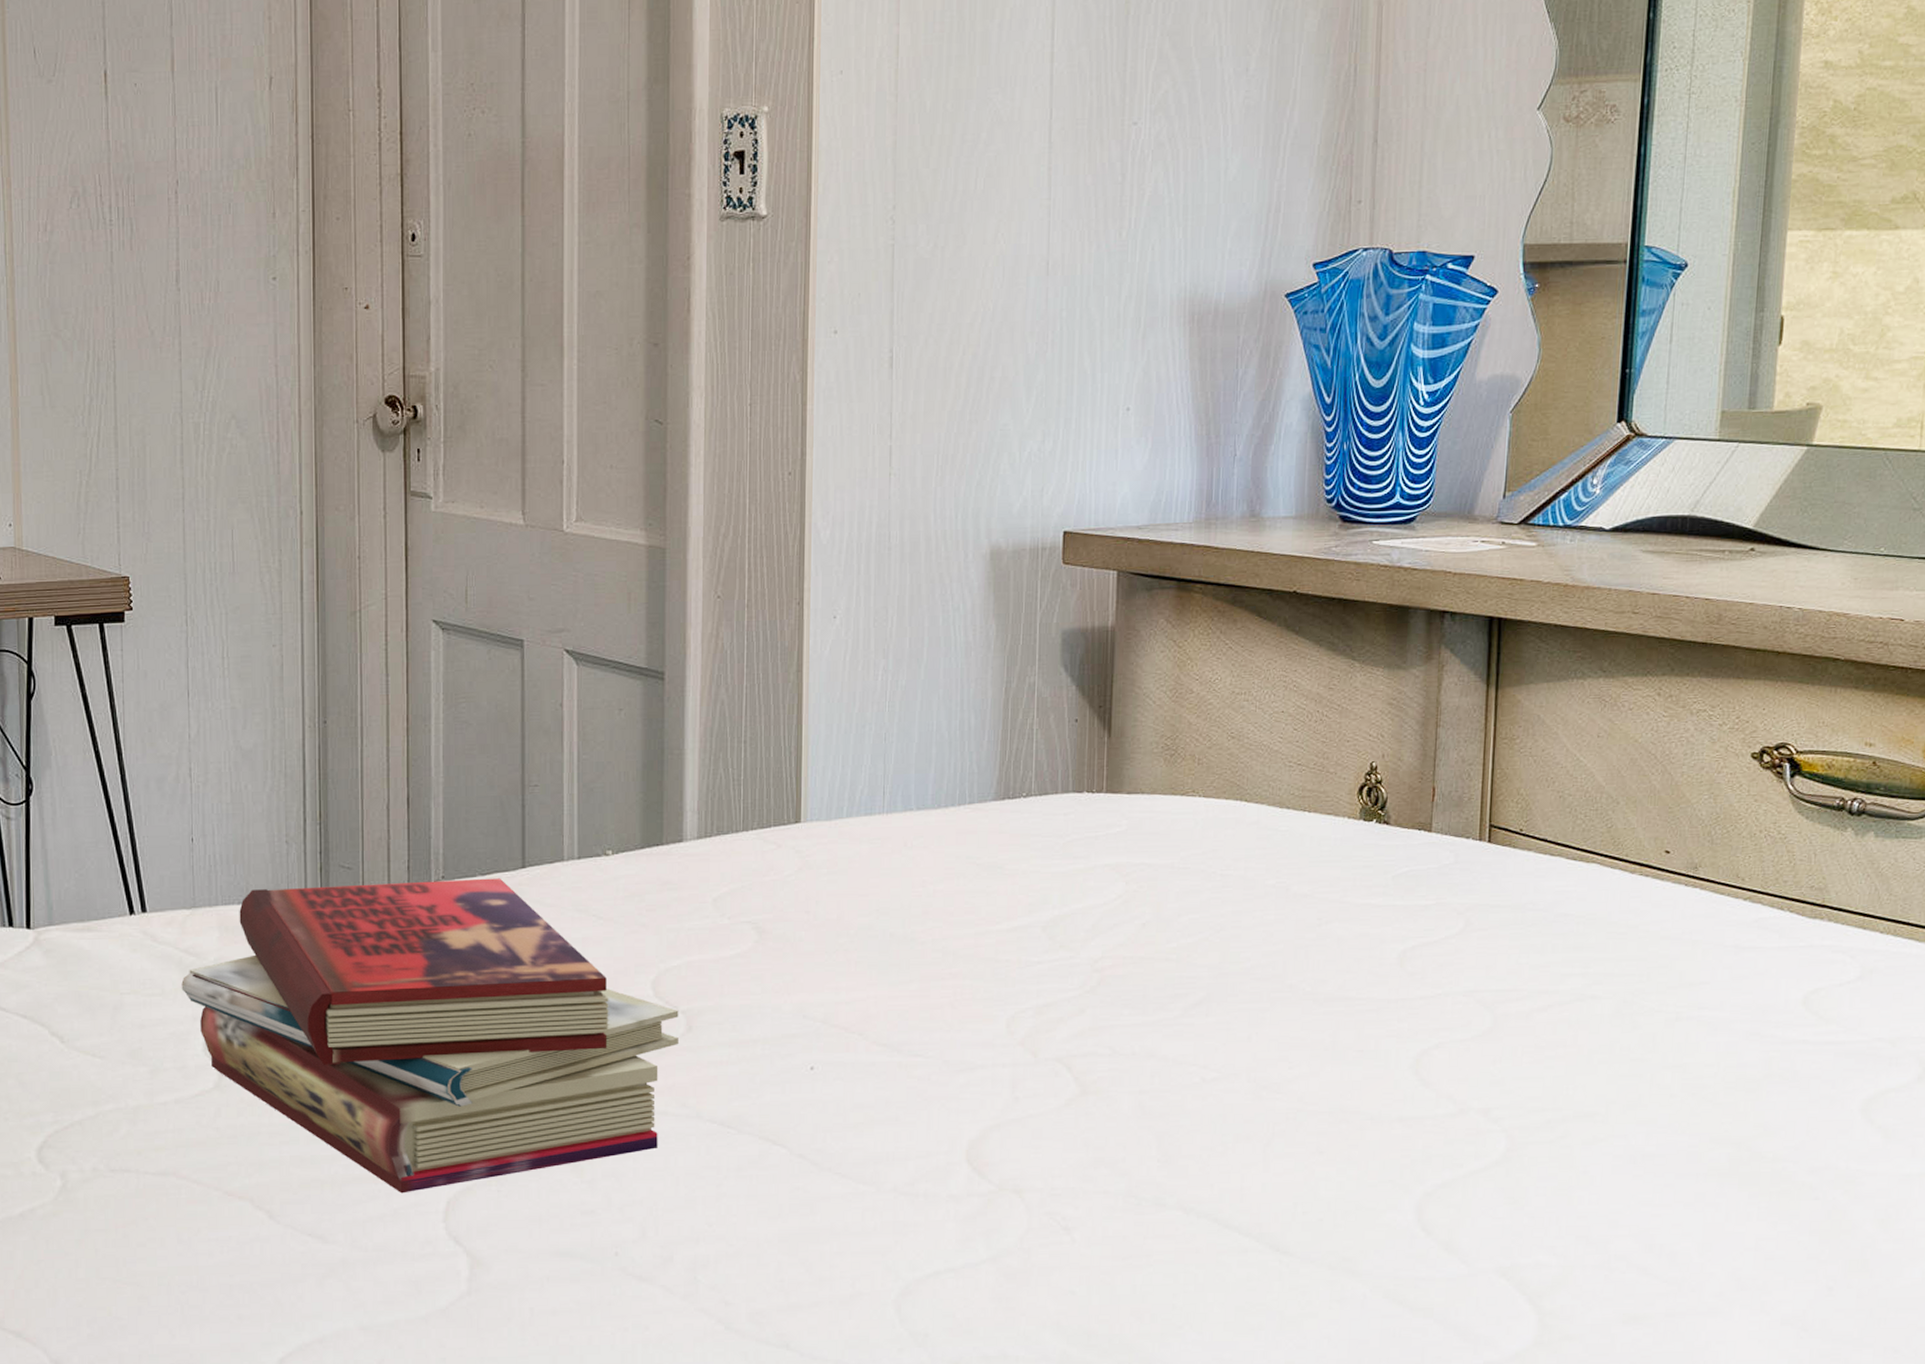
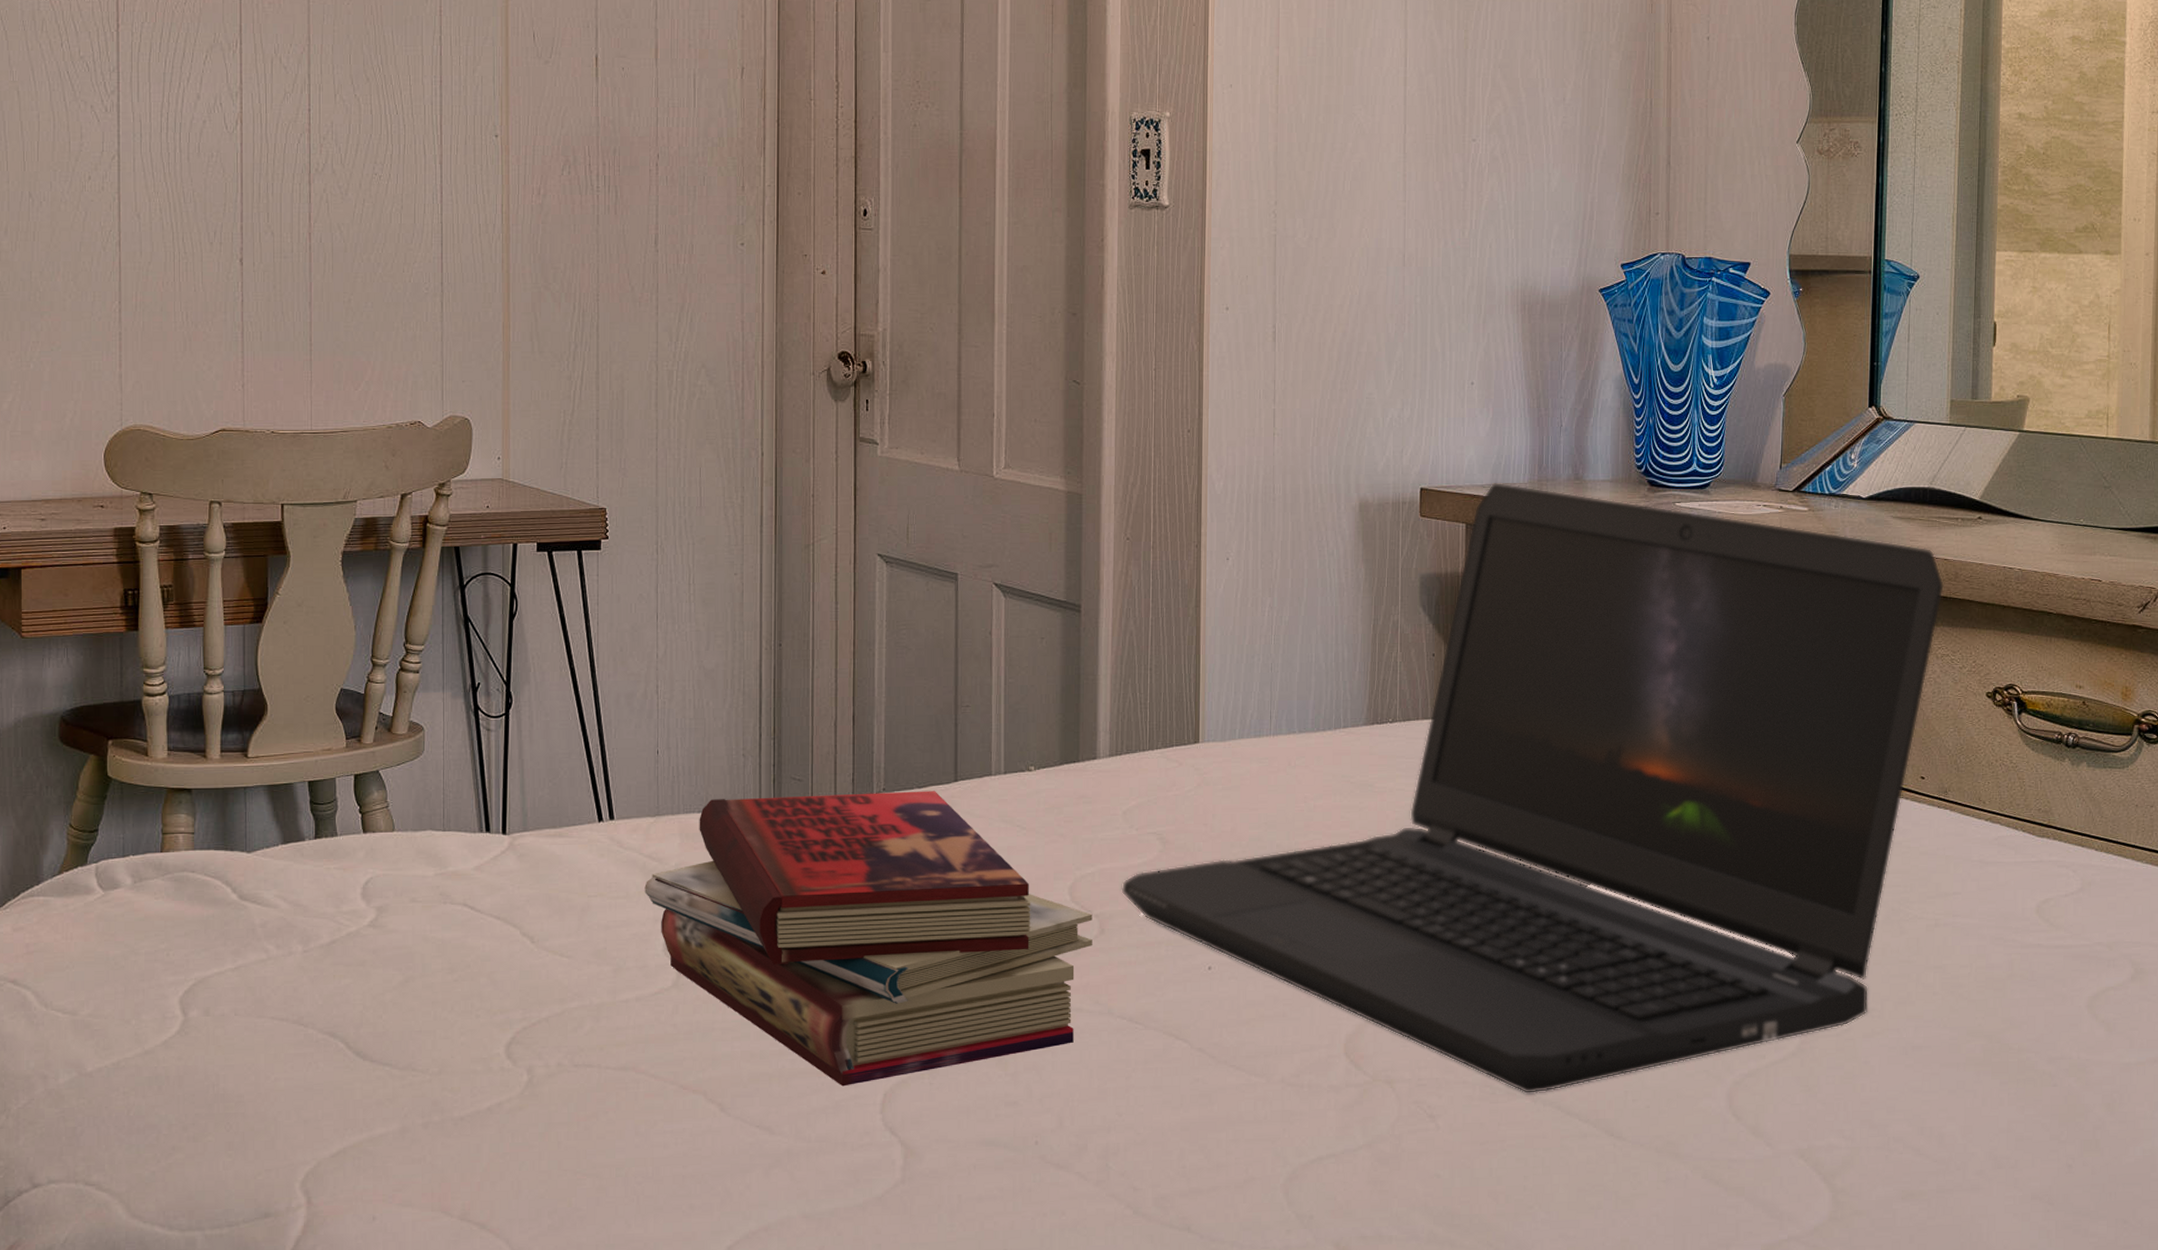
laptop computer: none [711,522,1705,1206] -> present [1121,482,1945,1095]

